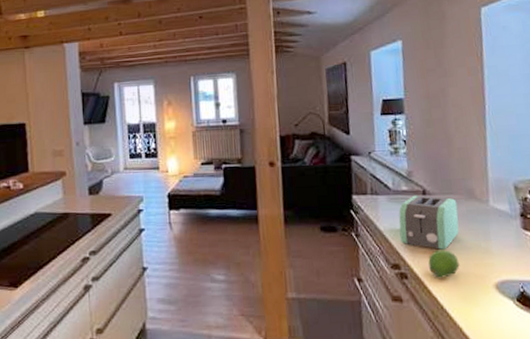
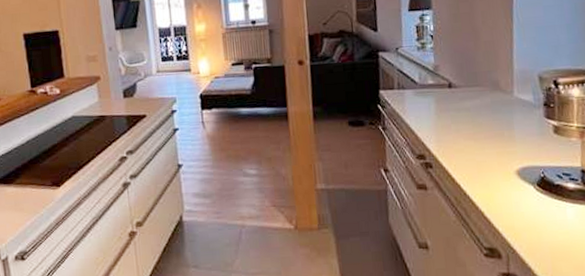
toaster: present [398,195,460,250] -> none [424,88,484,140]
fruit: present [428,249,460,278] -> none [452,139,483,167]

